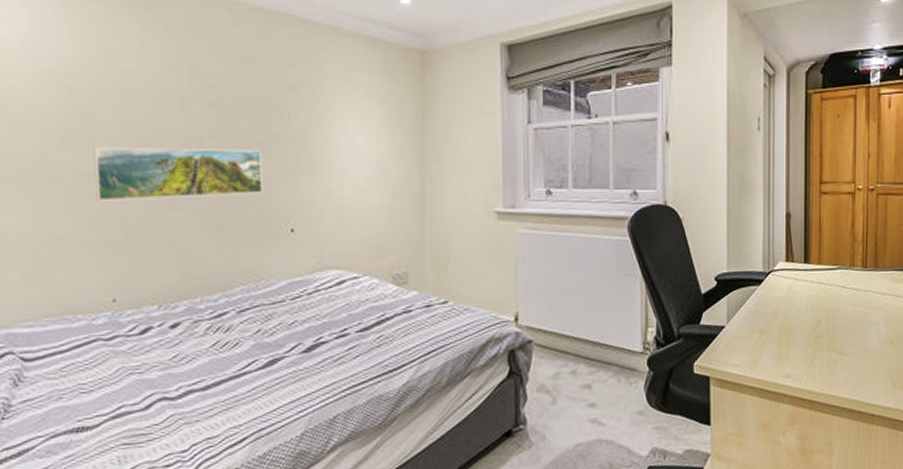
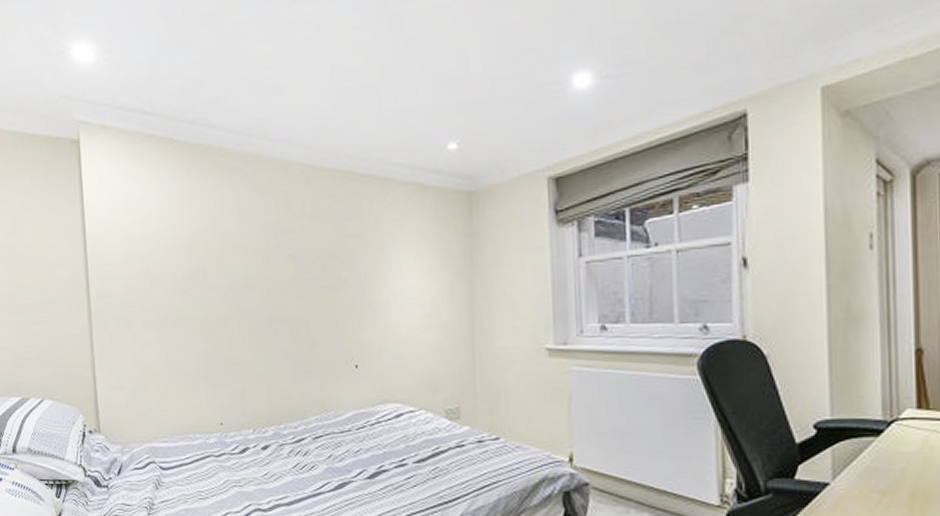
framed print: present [93,147,263,201] -> none [205,294,332,341]

